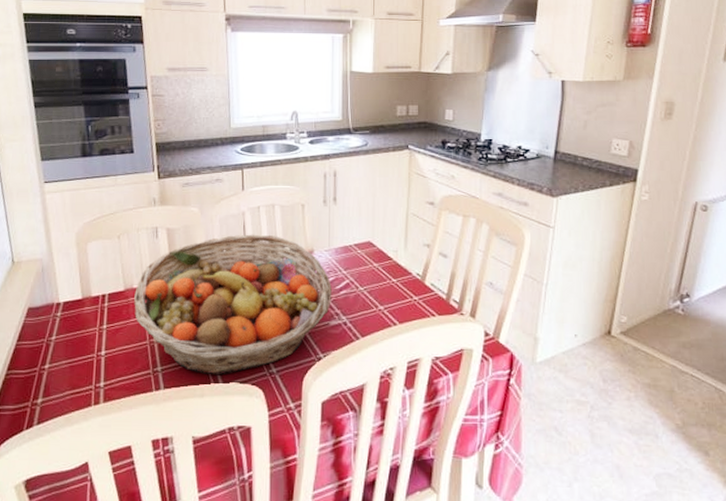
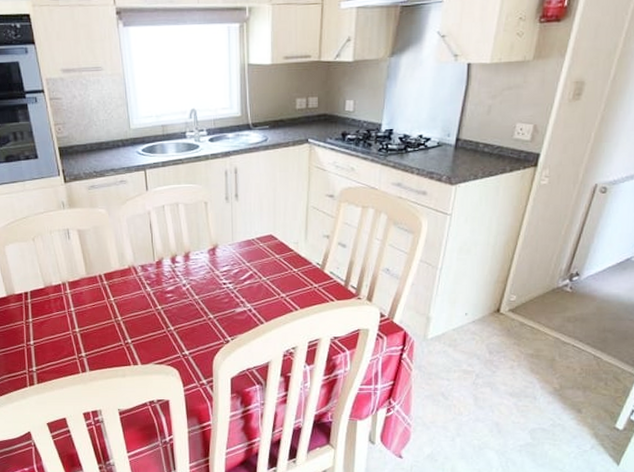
fruit basket: present [134,234,332,375] -> none [54,232,237,358]

